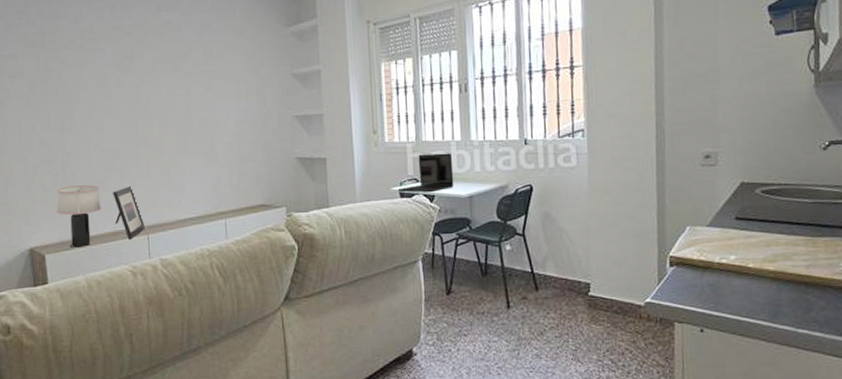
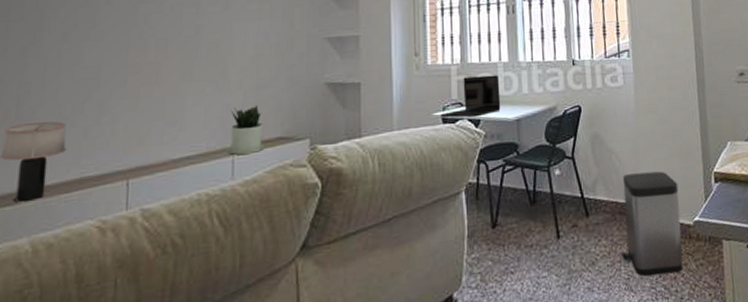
picture frame: present [113,185,145,241] -> none [84,120,125,189]
planter: none [219,175,250,219] -> present [226,104,265,156]
pedal bin: none [567,252,632,350] -> present [619,171,683,276]

